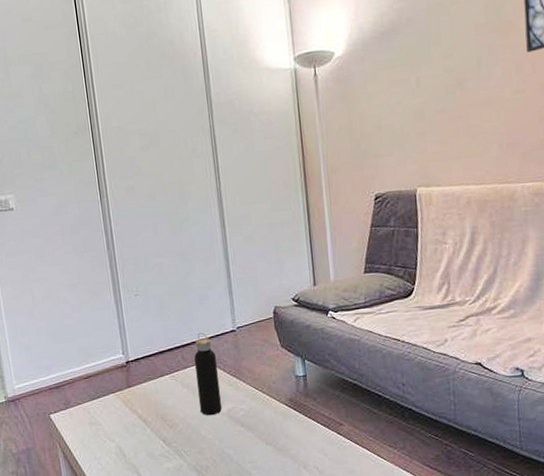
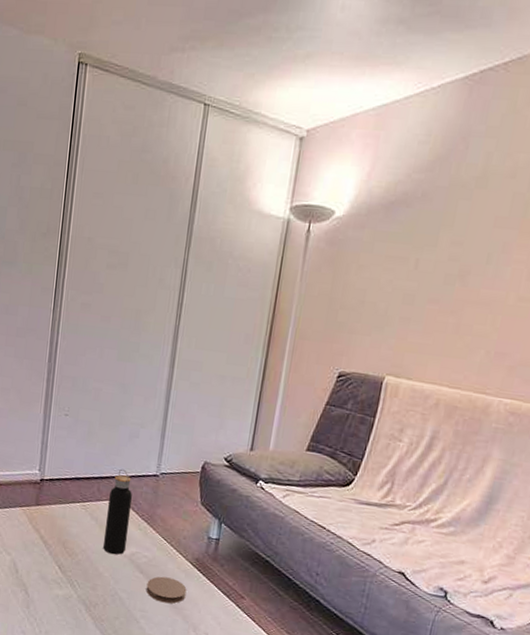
coaster: none [249,423,289,449] -> present [146,576,187,604]

